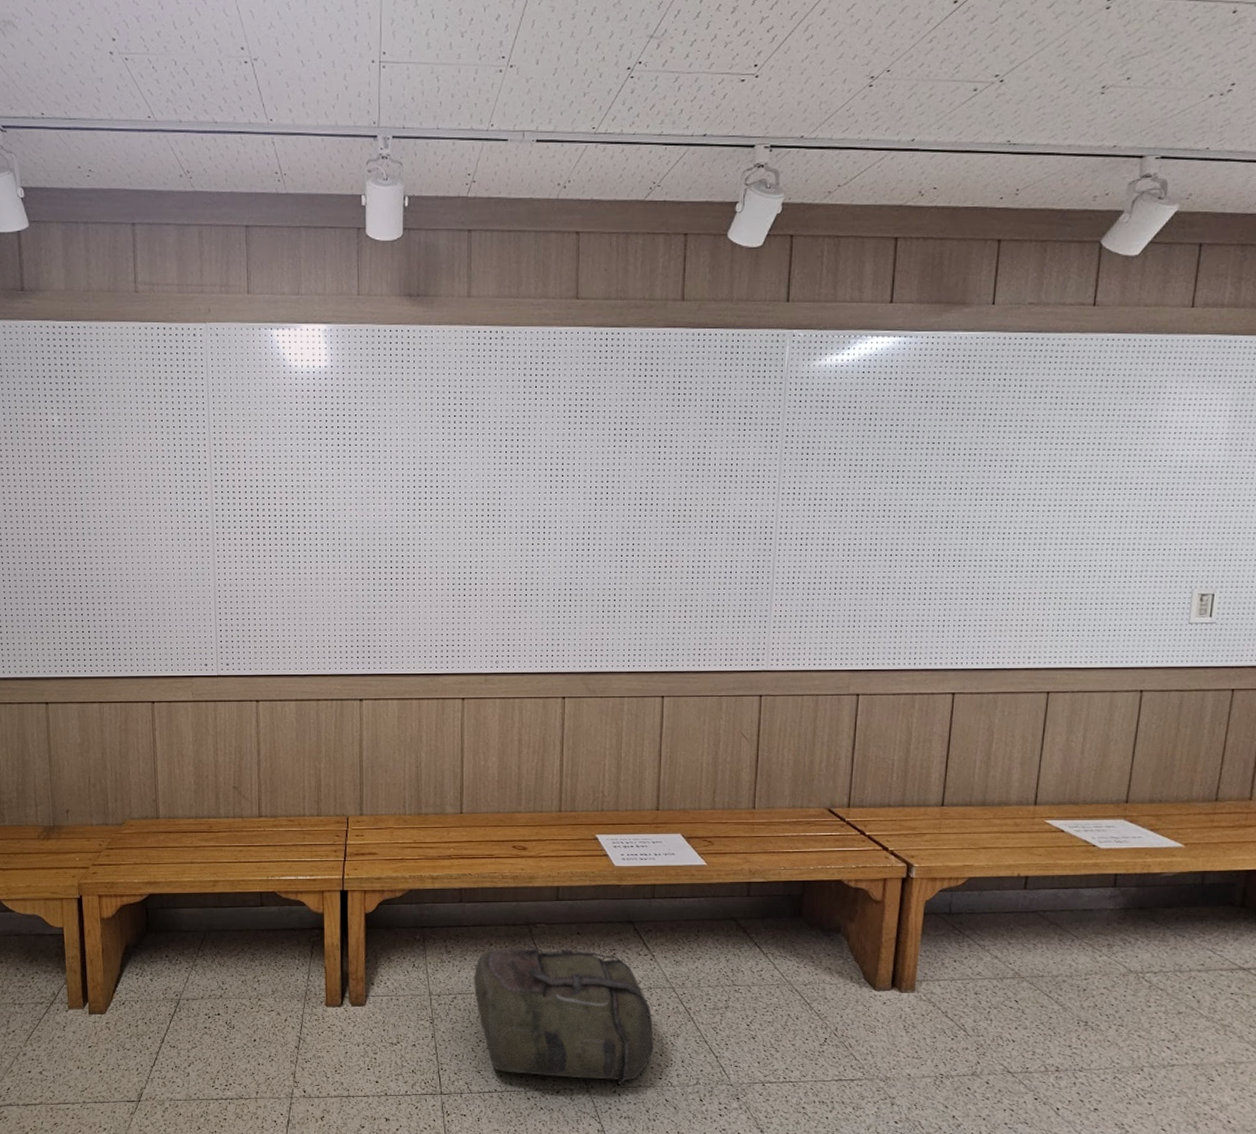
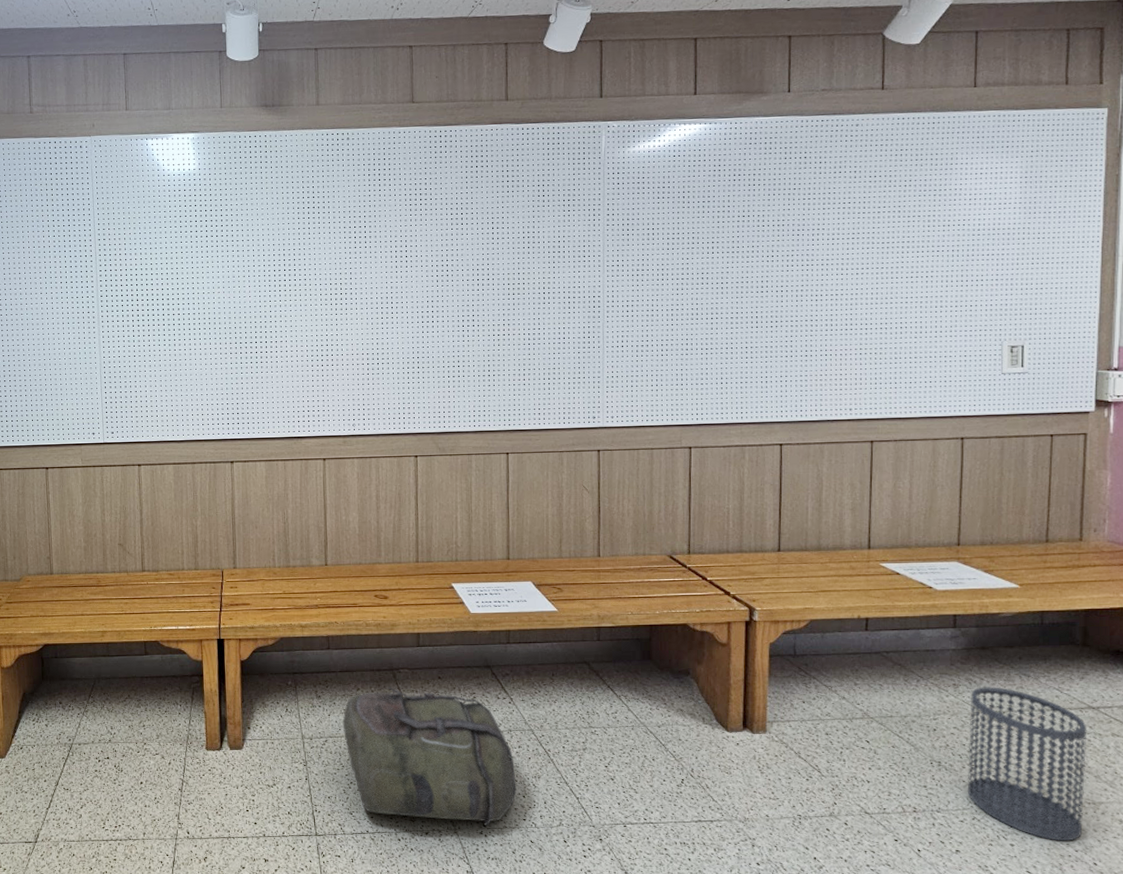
wastebasket: none [1111,947,1236,1100] -> present [967,687,1087,841]

